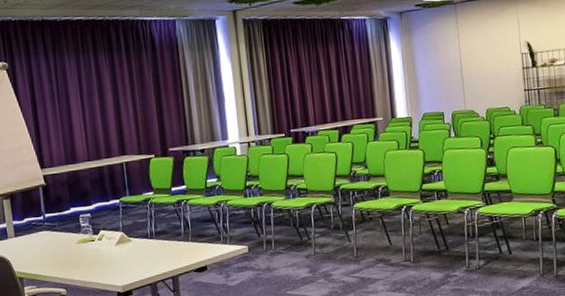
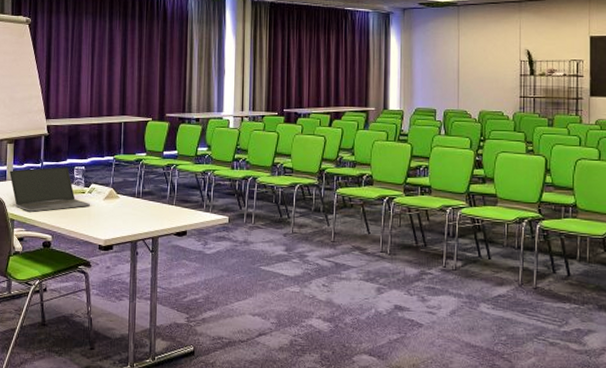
laptop: none [10,216,102,268] -> present [10,167,90,212]

